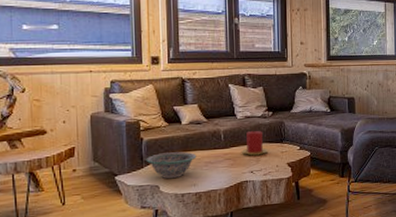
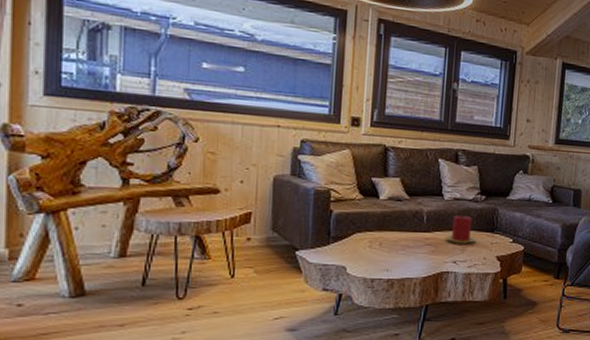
decorative bowl: present [146,151,197,179] -> none [333,230,393,261]

